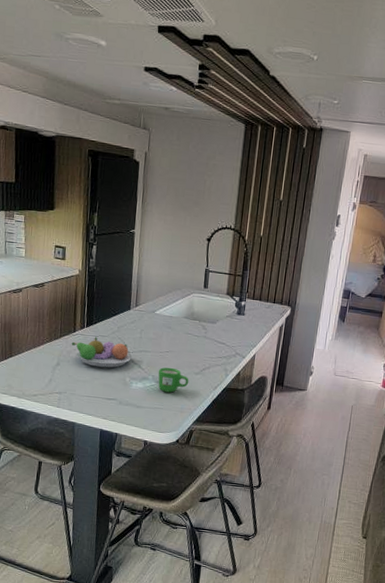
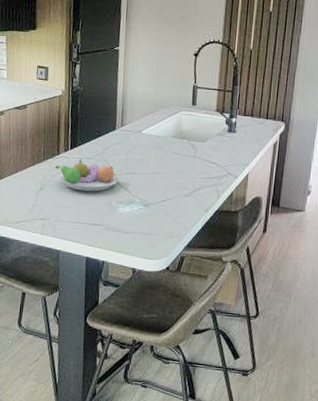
mug: present [158,367,189,393] -> none [145,189,179,217]

